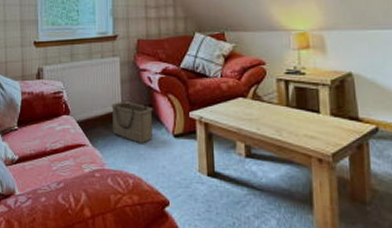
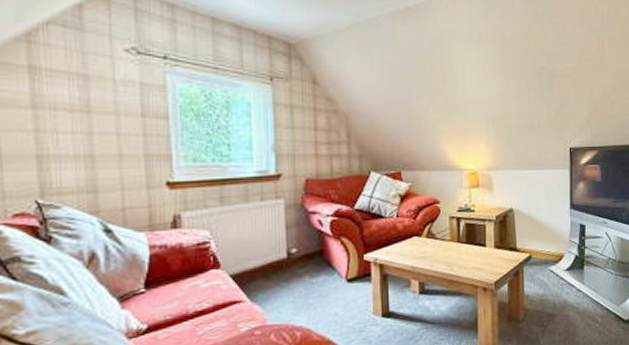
basket: present [111,101,153,143] -> none [274,247,324,292]

